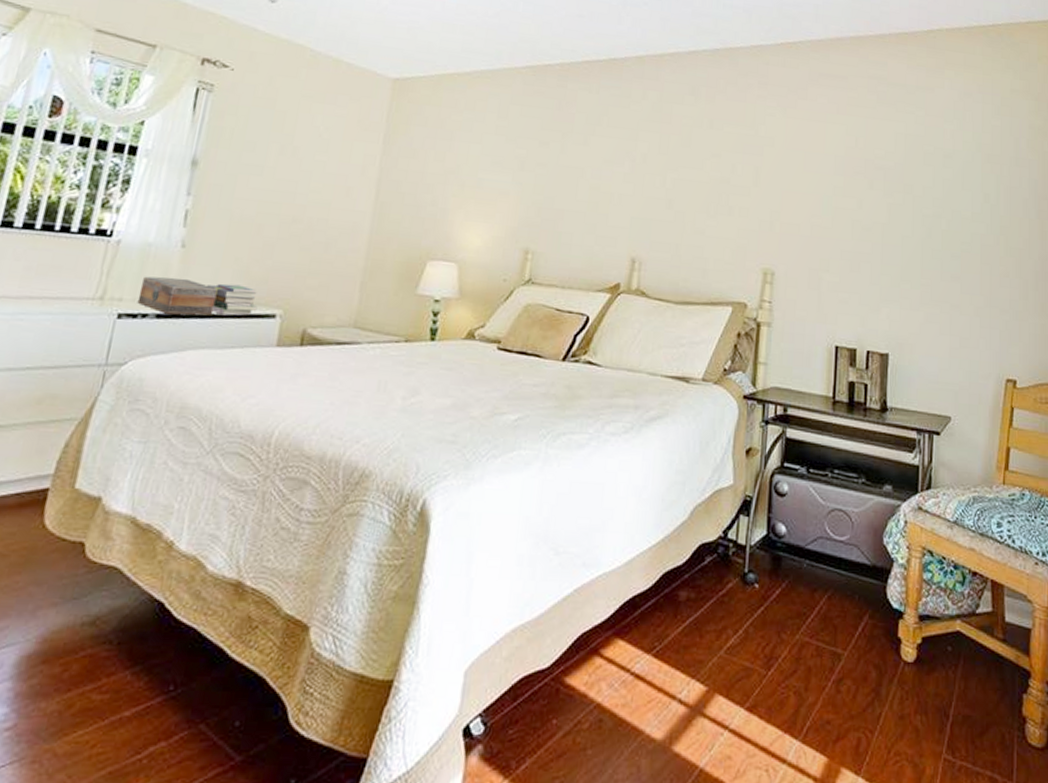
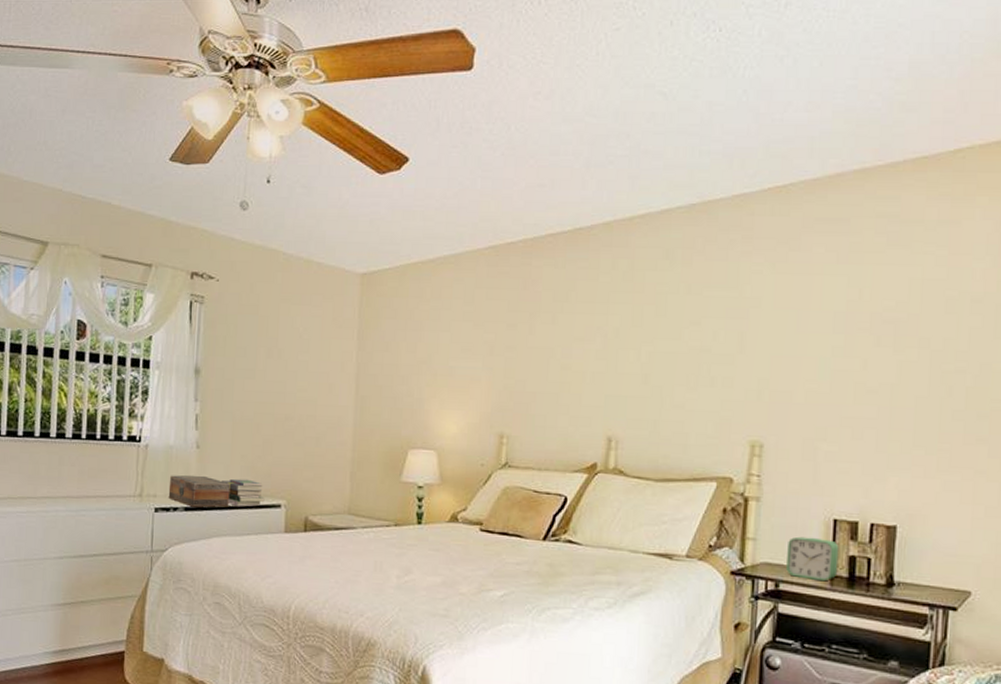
alarm clock: none [794,362,840,407] -> present [786,536,839,582]

